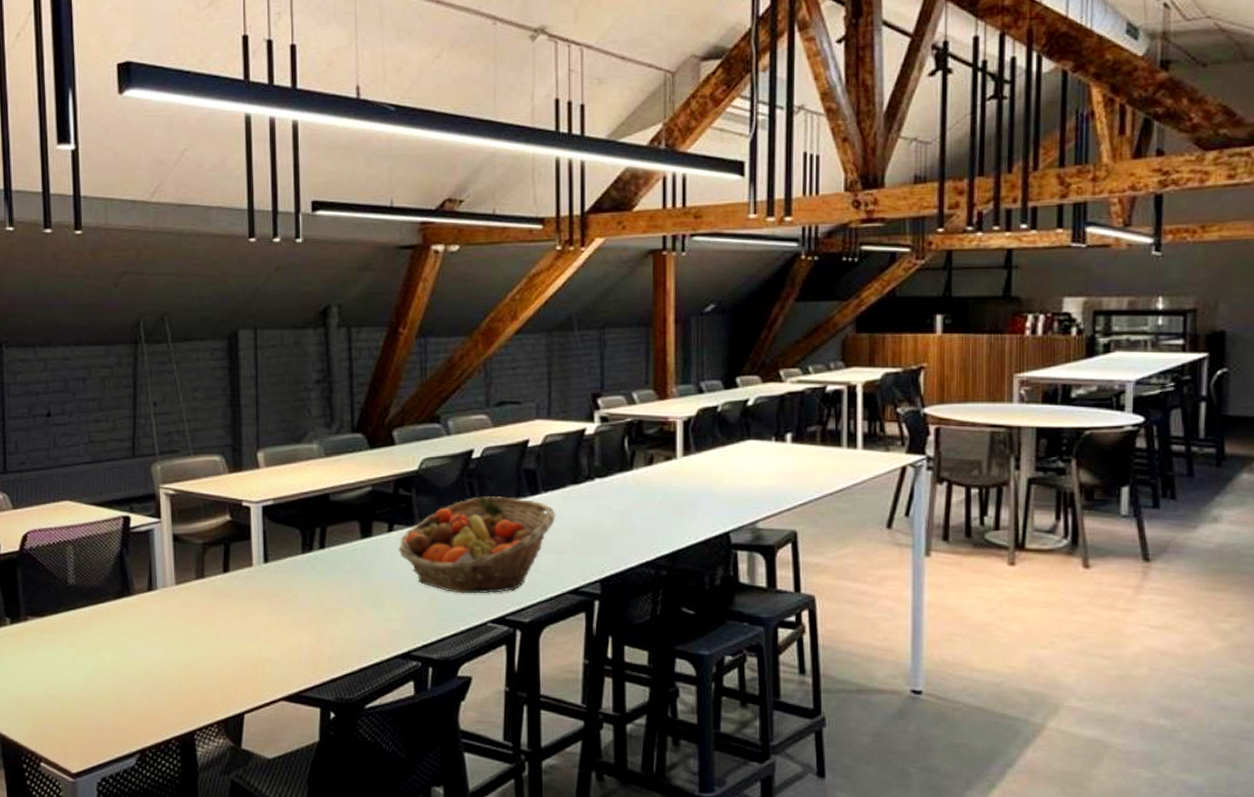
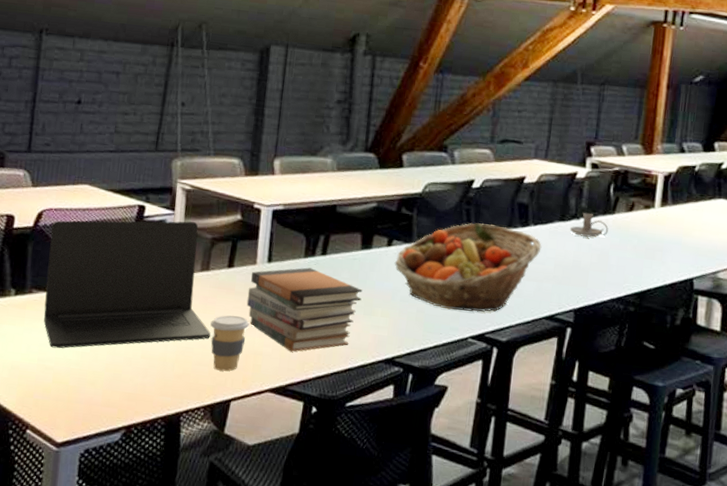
laptop: none [38,528,214,676] -> present [44,220,211,349]
coffee cup: none [213,622,253,683] -> present [210,315,250,371]
book stack: none [247,564,368,656] -> present [246,267,363,352]
candle holder: none [584,473,627,498] -> present [569,213,609,238]

